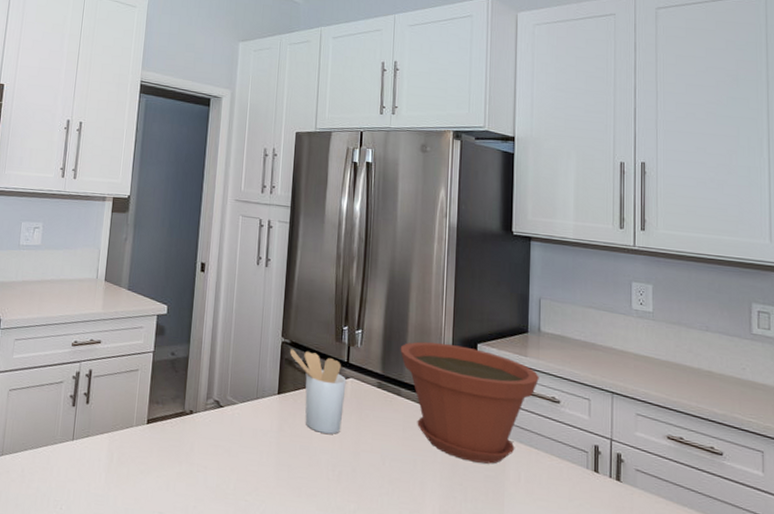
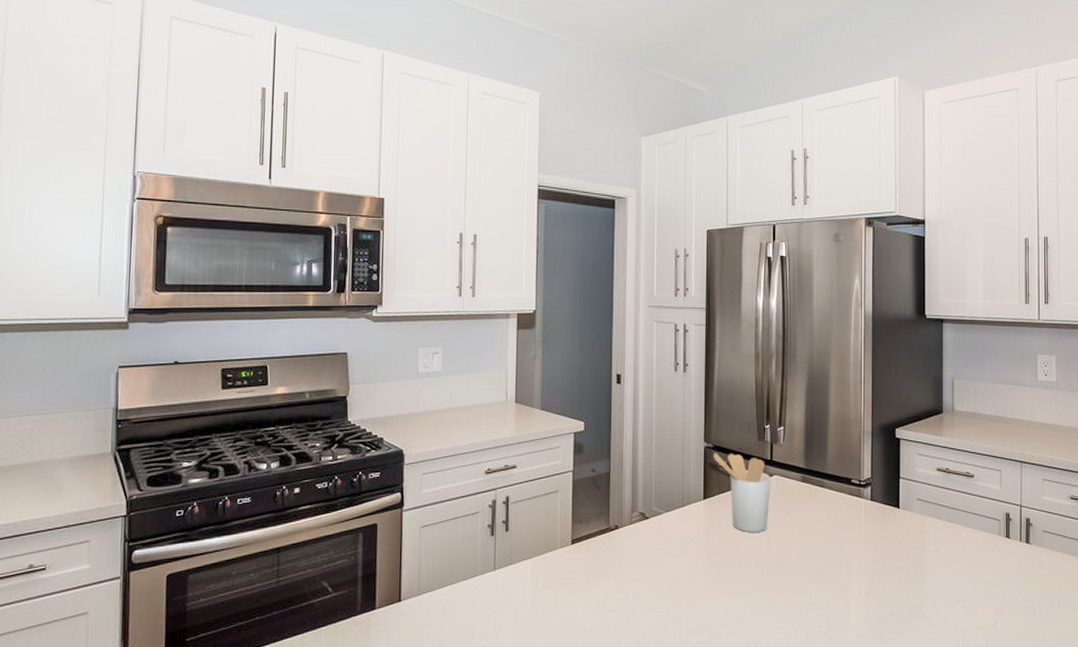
plant pot: present [400,341,539,464] -> none [822,432,954,542]

